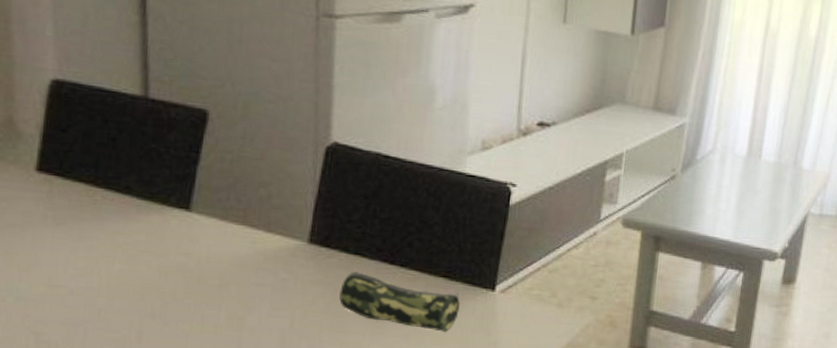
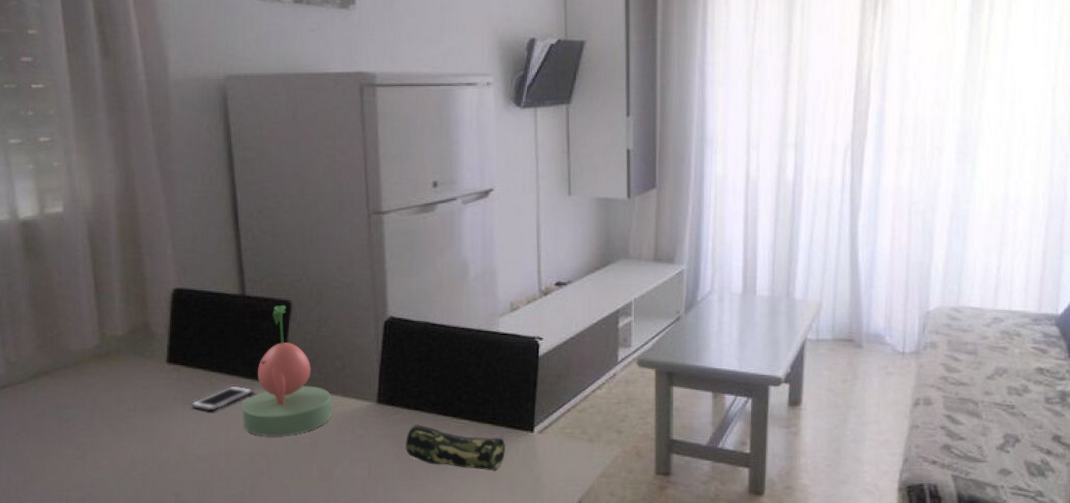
cell phone: none [65,206,151,236] -> present [191,385,254,412]
plant: none [133,114,251,273] -> present [242,305,332,436]

